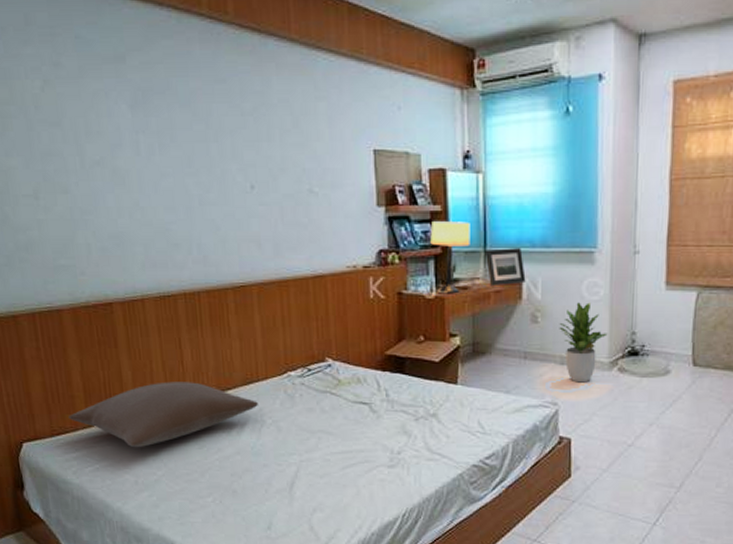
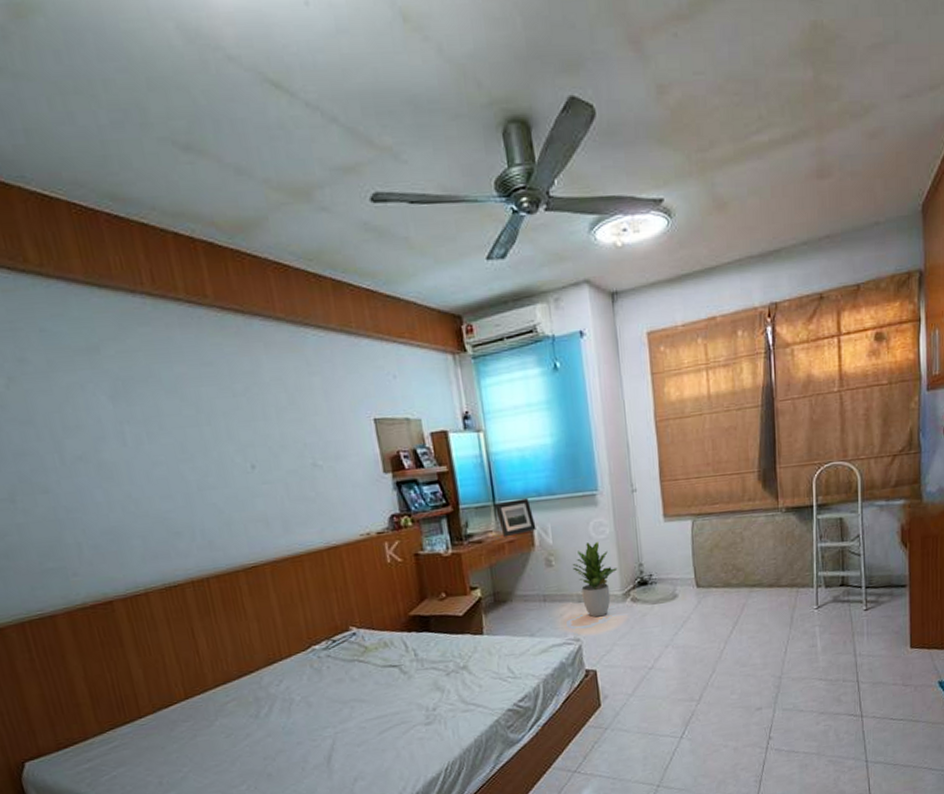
pillow: present [68,382,259,448] -> none [75,670,286,748]
table lamp: present [430,220,470,294] -> none [439,479,480,550]

